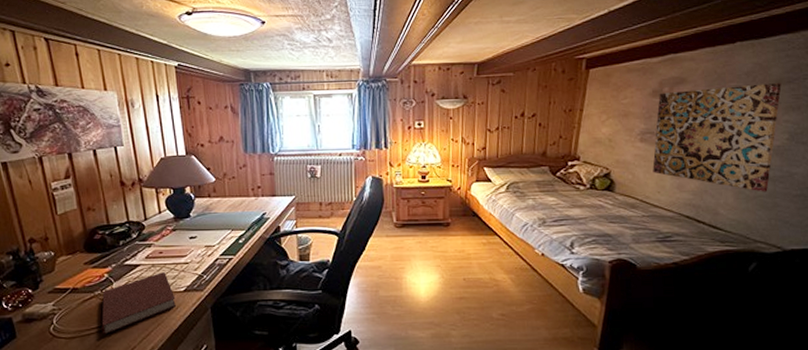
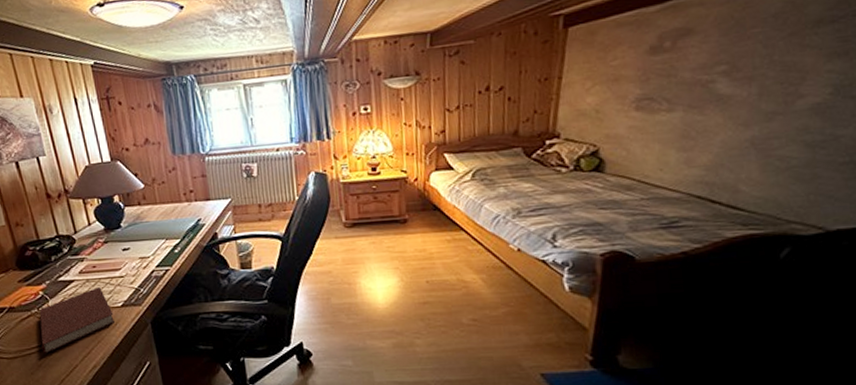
wall art: present [652,83,782,192] -> none [652,24,822,162]

